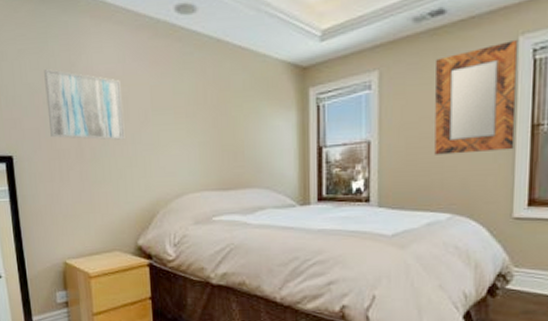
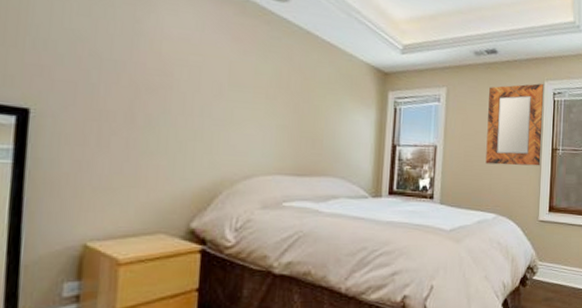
wall art: present [44,69,125,140] -> none [92,19,195,111]

